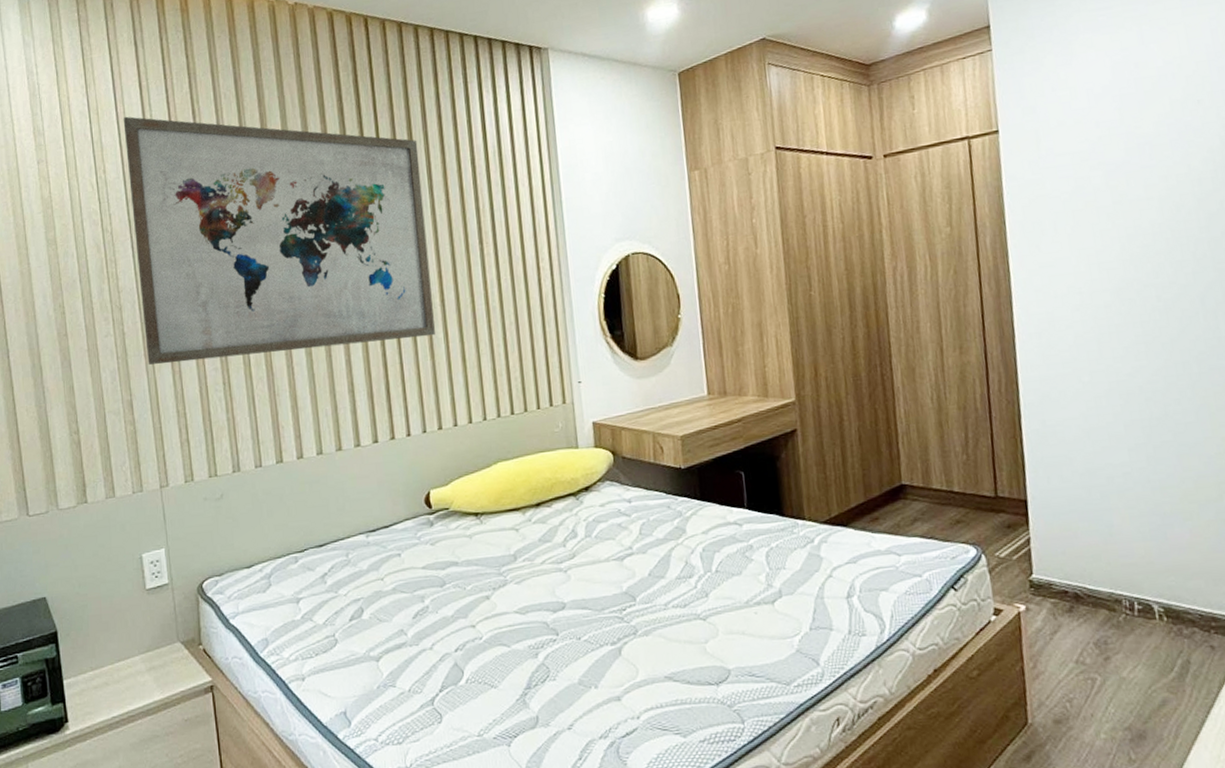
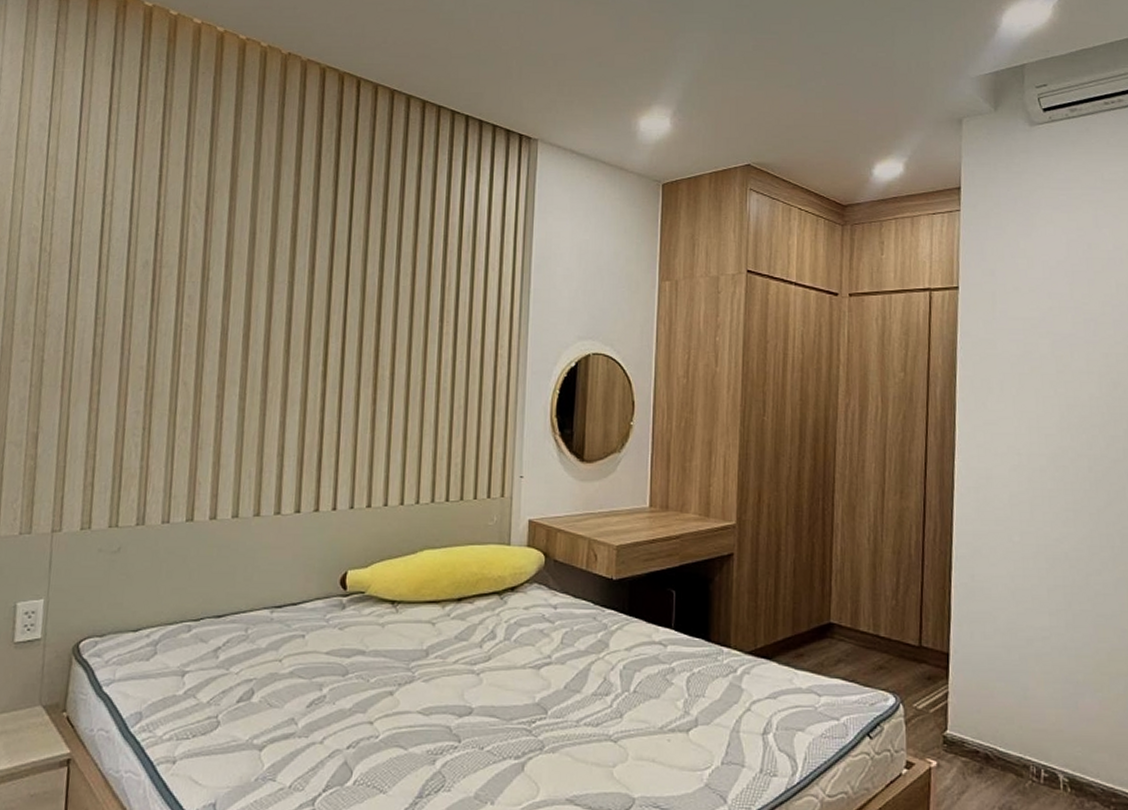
wall art: present [123,116,435,365] -> none [63,136,392,409]

